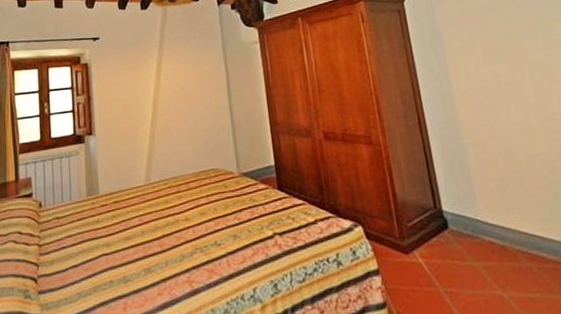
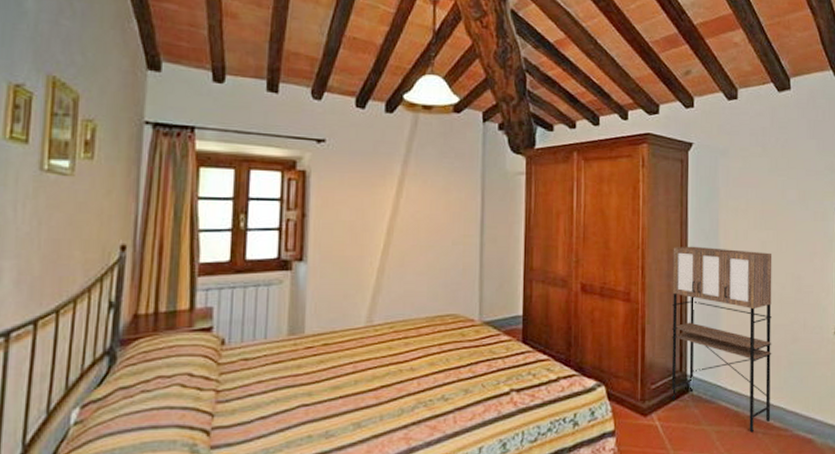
cabinet: none [405,84,544,267] -> present [671,246,772,433]

